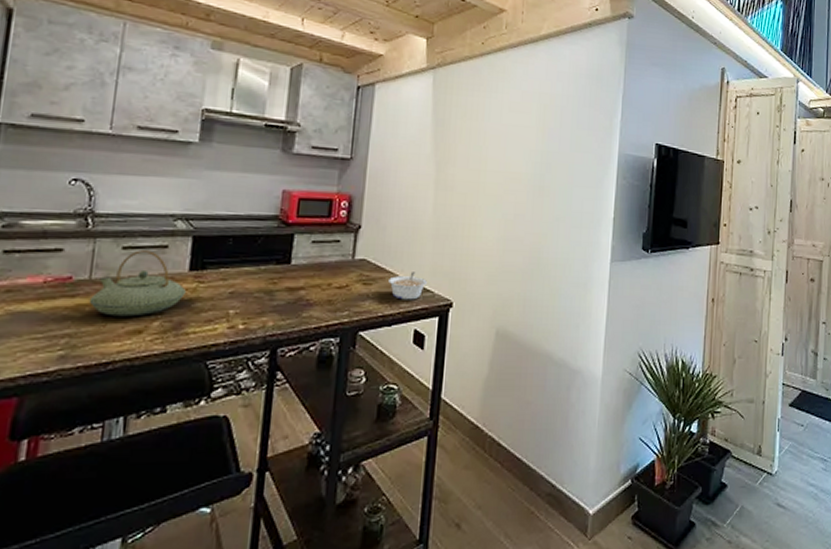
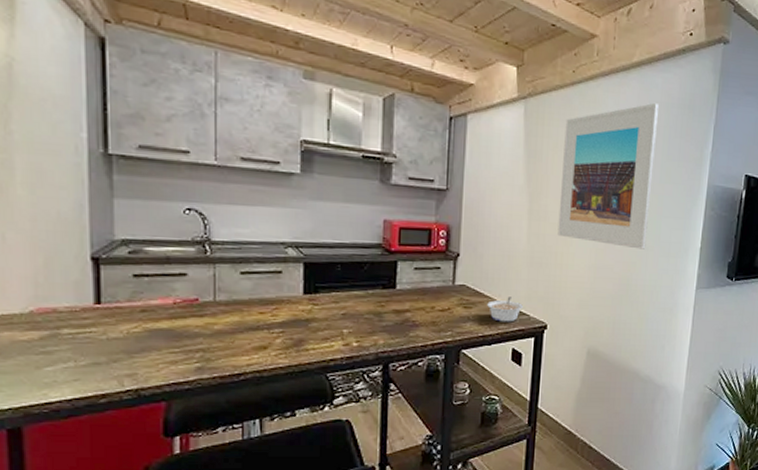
teapot: present [88,250,186,317] -> none [216,275,302,335]
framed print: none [465,73,567,220] -> present [557,102,658,249]

